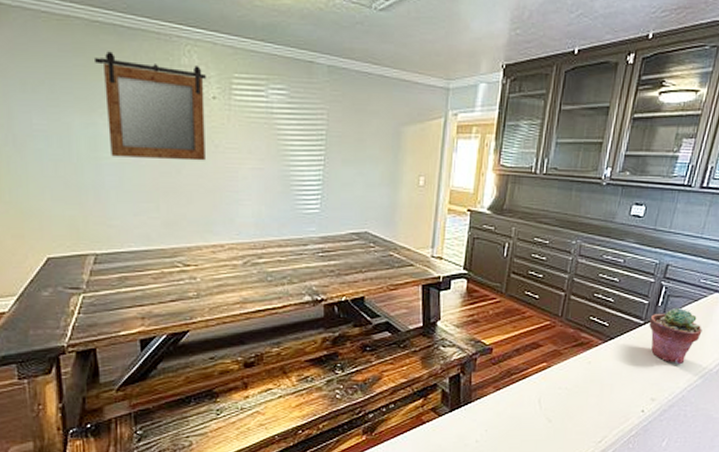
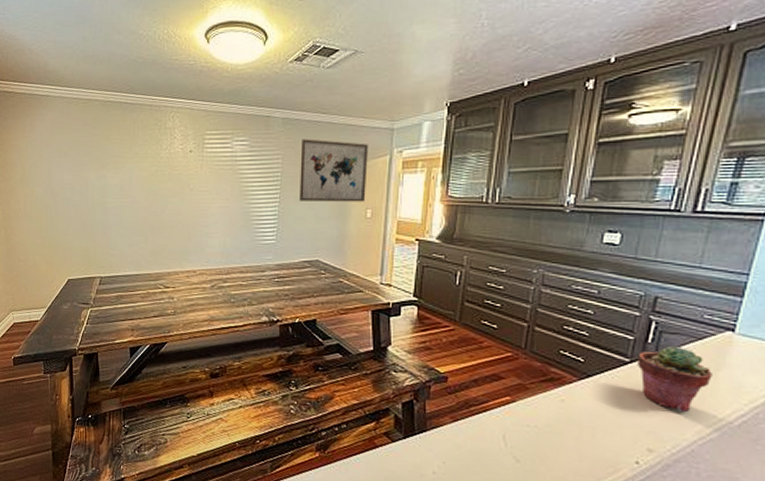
mirror: present [93,51,206,161] -> none [105,122,185,202]
wall art: none [347,92,424,169] -> present [300,139,369,202]

